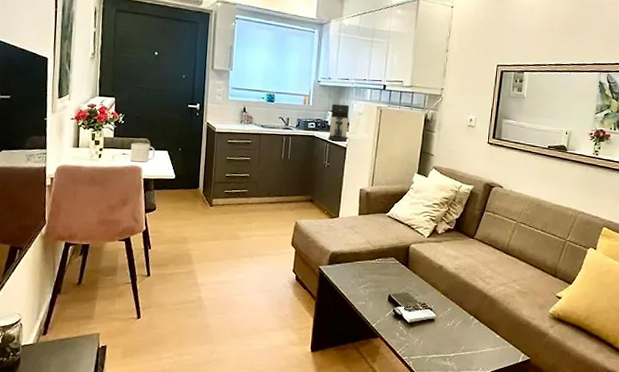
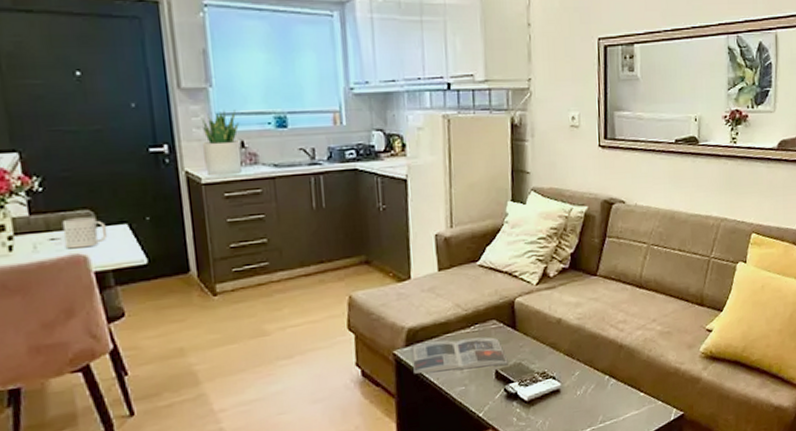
planter: none [219,86,244,129] -> present [202,109,242,177]
coffee maker: present [328,104,349,142] -> none [376,118,406,173]
magazine: none [331,264,399,292] -> present [412,337,508,374]

